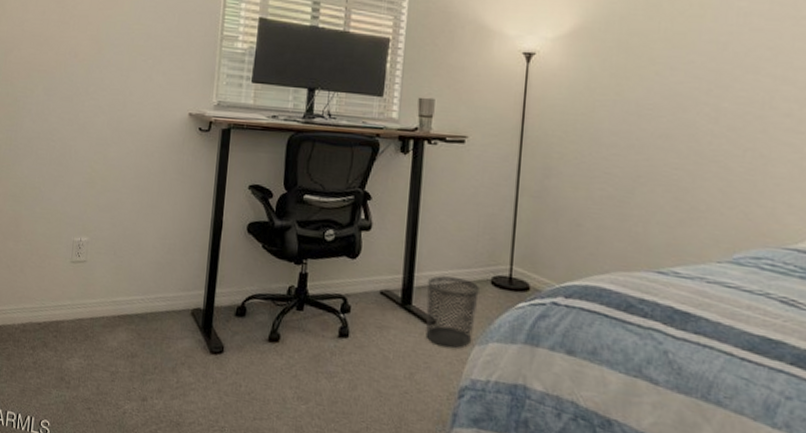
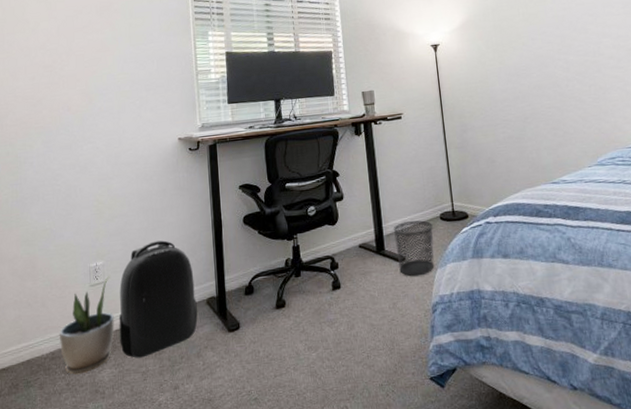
potted plant: none [32,256,93,356] -> present [60,276,115,375]
backpack: none [92,228,182,357] -> present [119,240,198,358]

